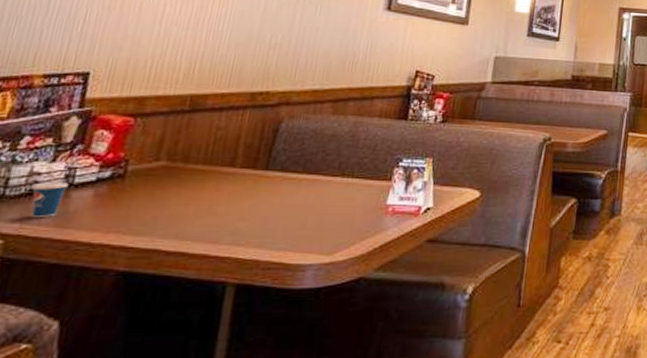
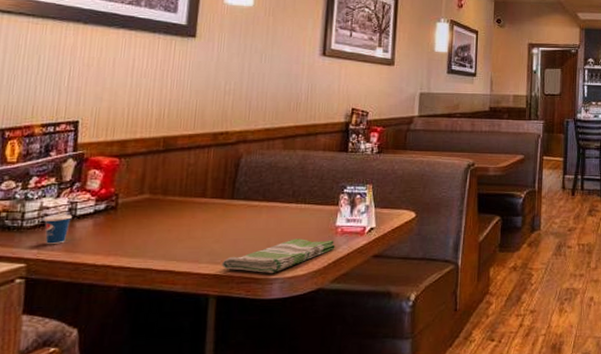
dish towel: none [246,218,384,259] -> present [221,239,335,274]

